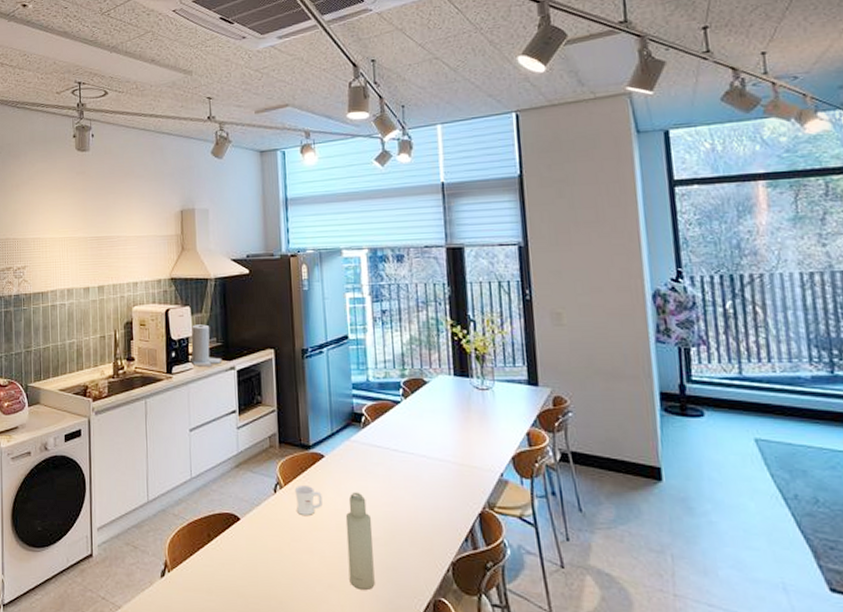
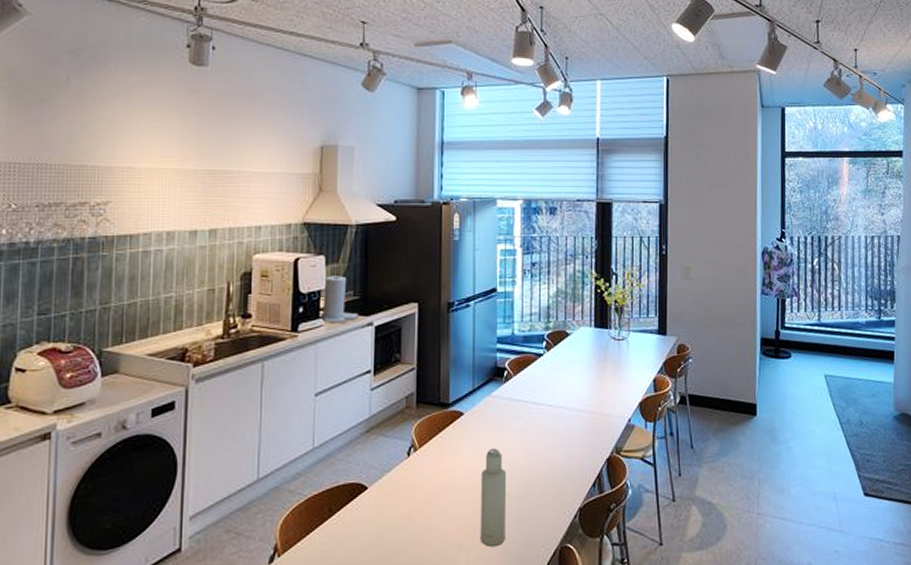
mug: present [294,486,323,517] -> none [430,446,458,478]

